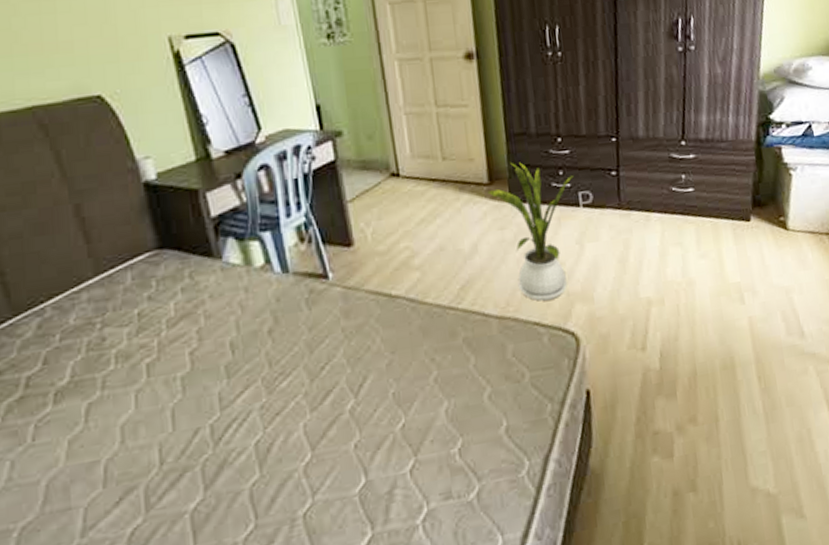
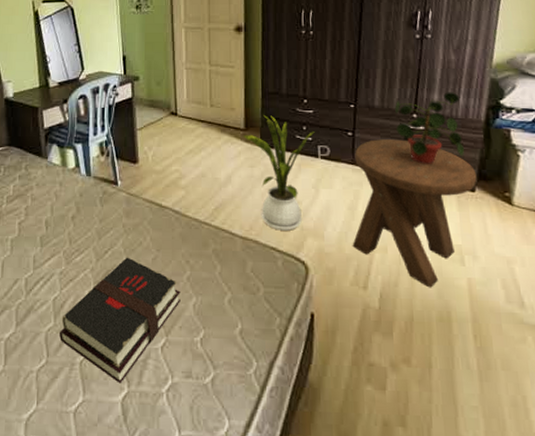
hardback book: none [270,368,429,529] -> present [59,257,180,384]
music stool: none [621,172,752,335] -> present [352,139,477,288]
potted plant: none [661,111,737,198] -> present [395,92,464,164]

